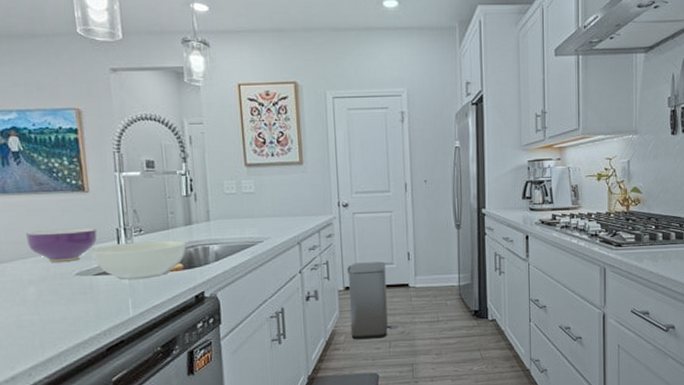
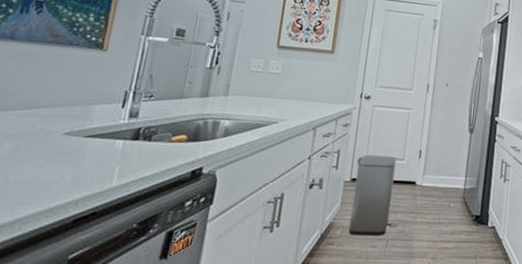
bowl: present [25,227,98,263] -> none [18,82,104,119]
bowl: present [91,240,187,280] -> none [89,106,198,147]

